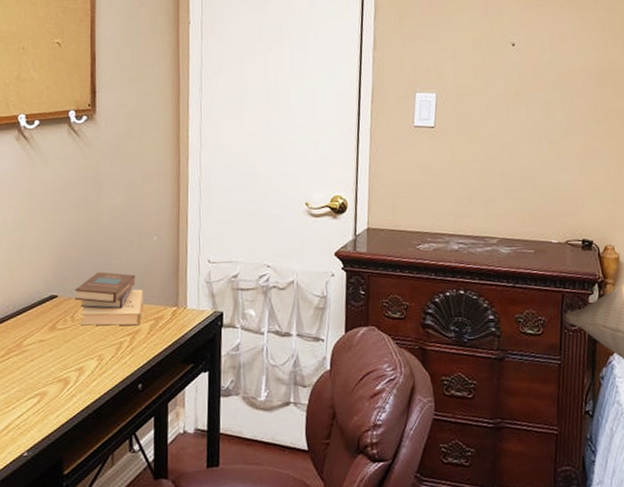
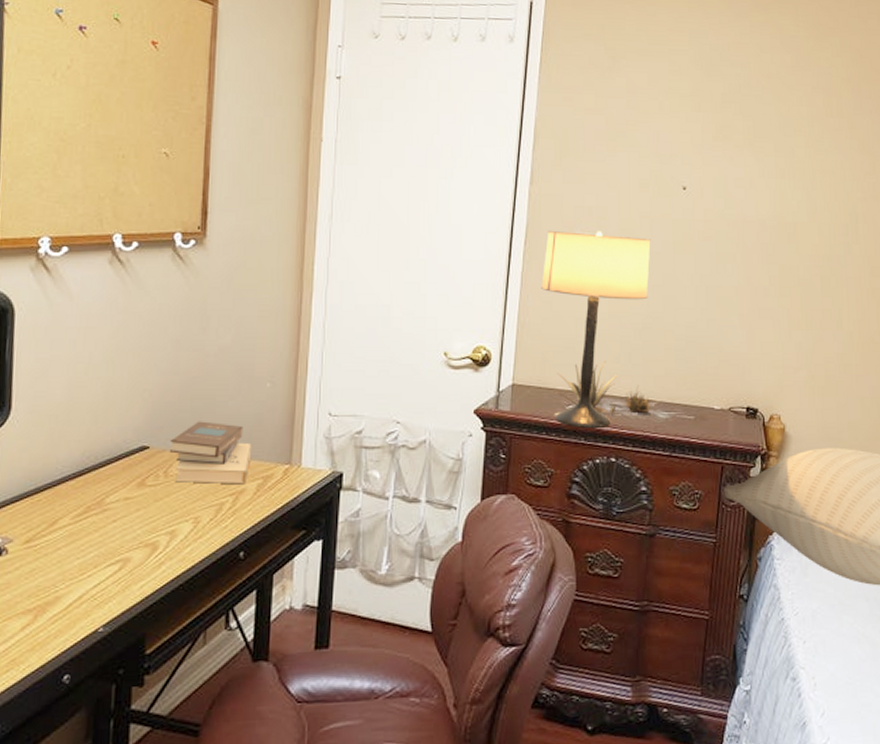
table lamp: none [388,88,486,266] -> present [541,230,651,429]
succulent plant: none [407,204,495,253] -> present [557,361,653,416]

